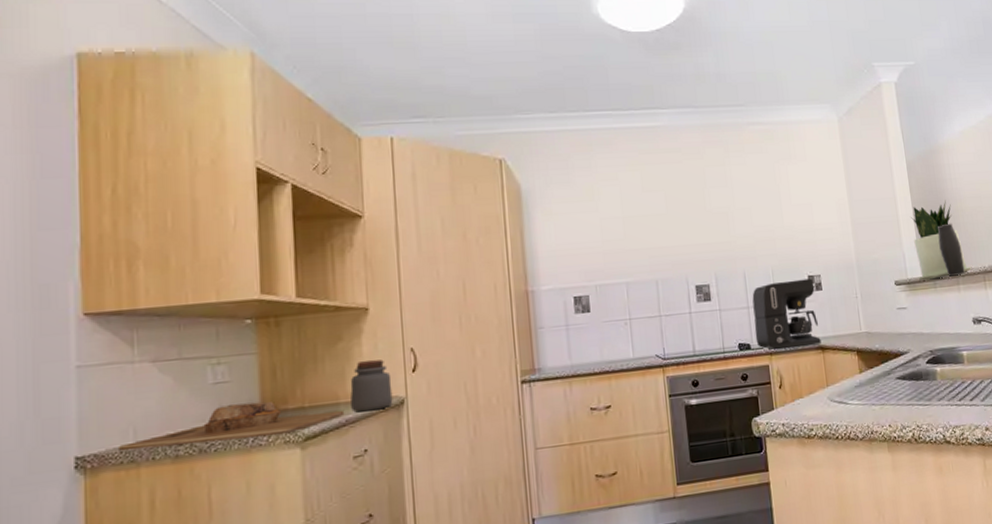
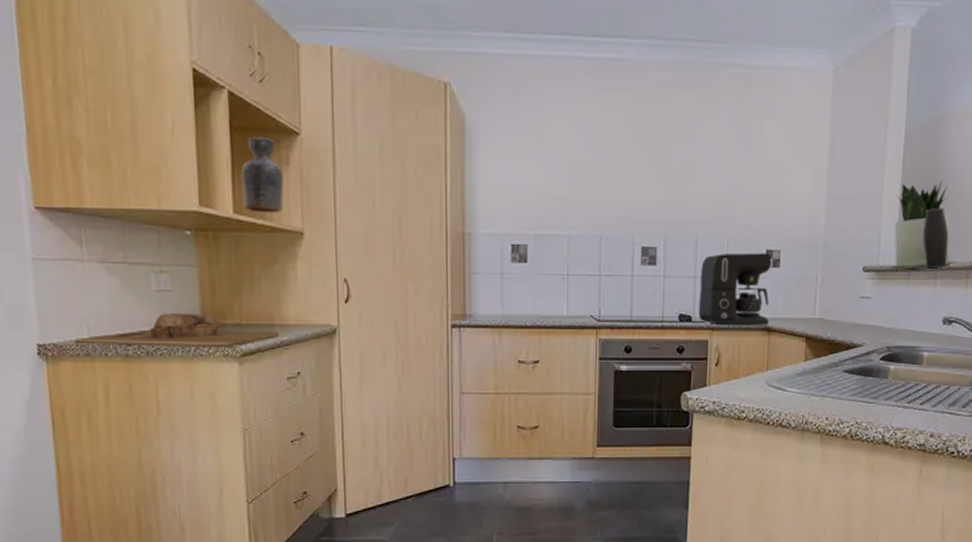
ceramic jug: none [303,222,348,294] -> present [240,136,284,213]
jar: present [349,359,393,413] -> none [284,285,326,336]

